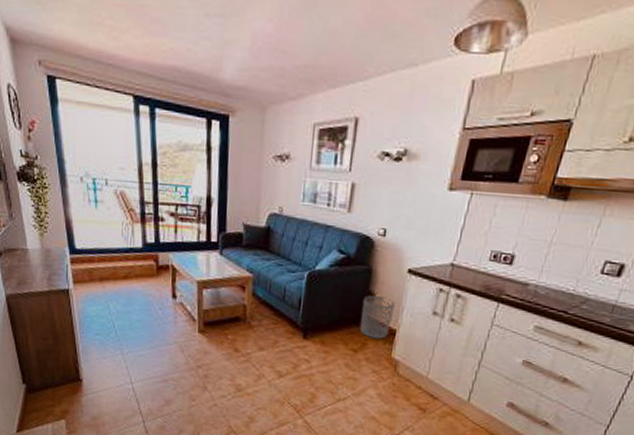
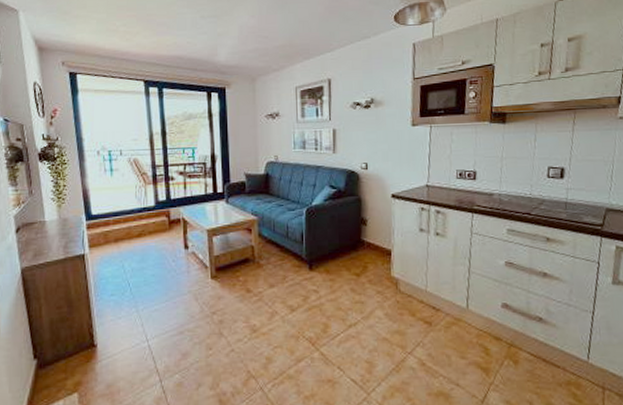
waste bin: present [359,295,395,339] -> none [357,222,386,261]

